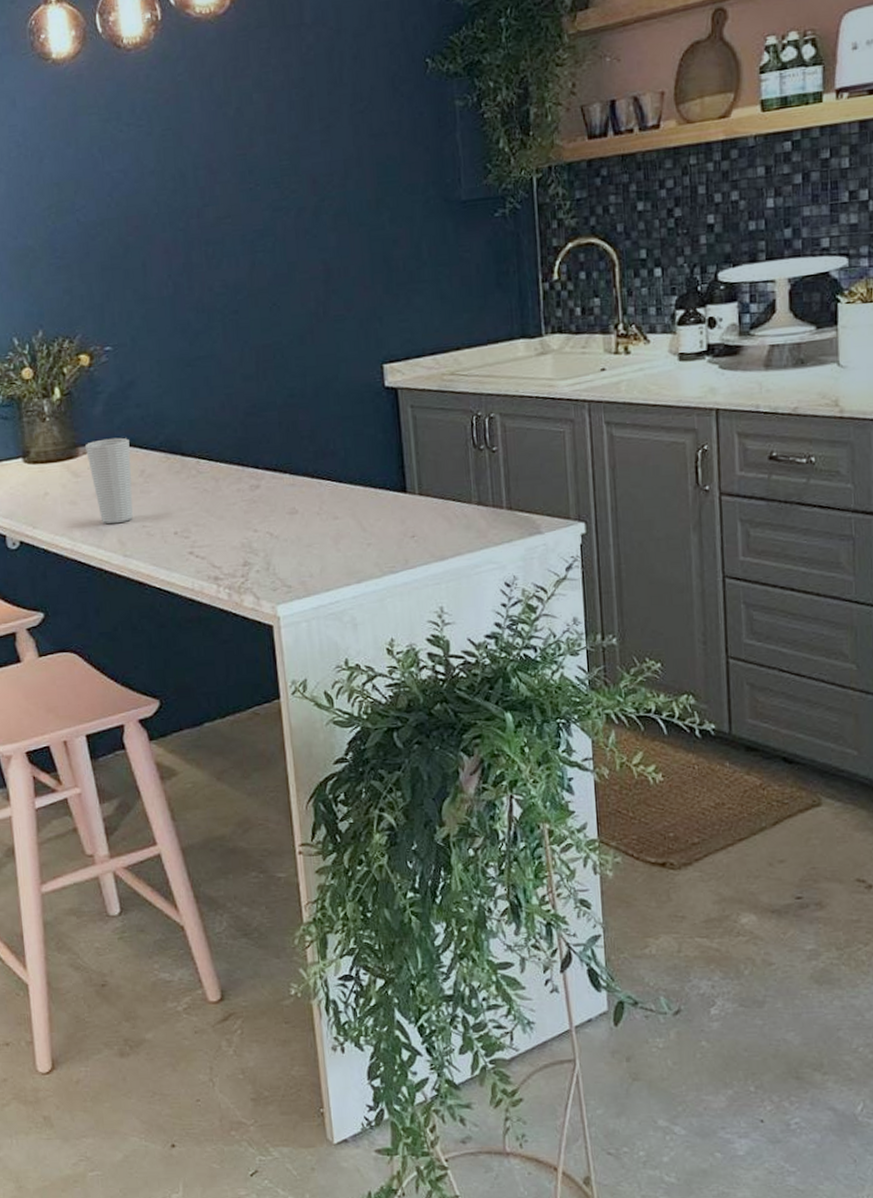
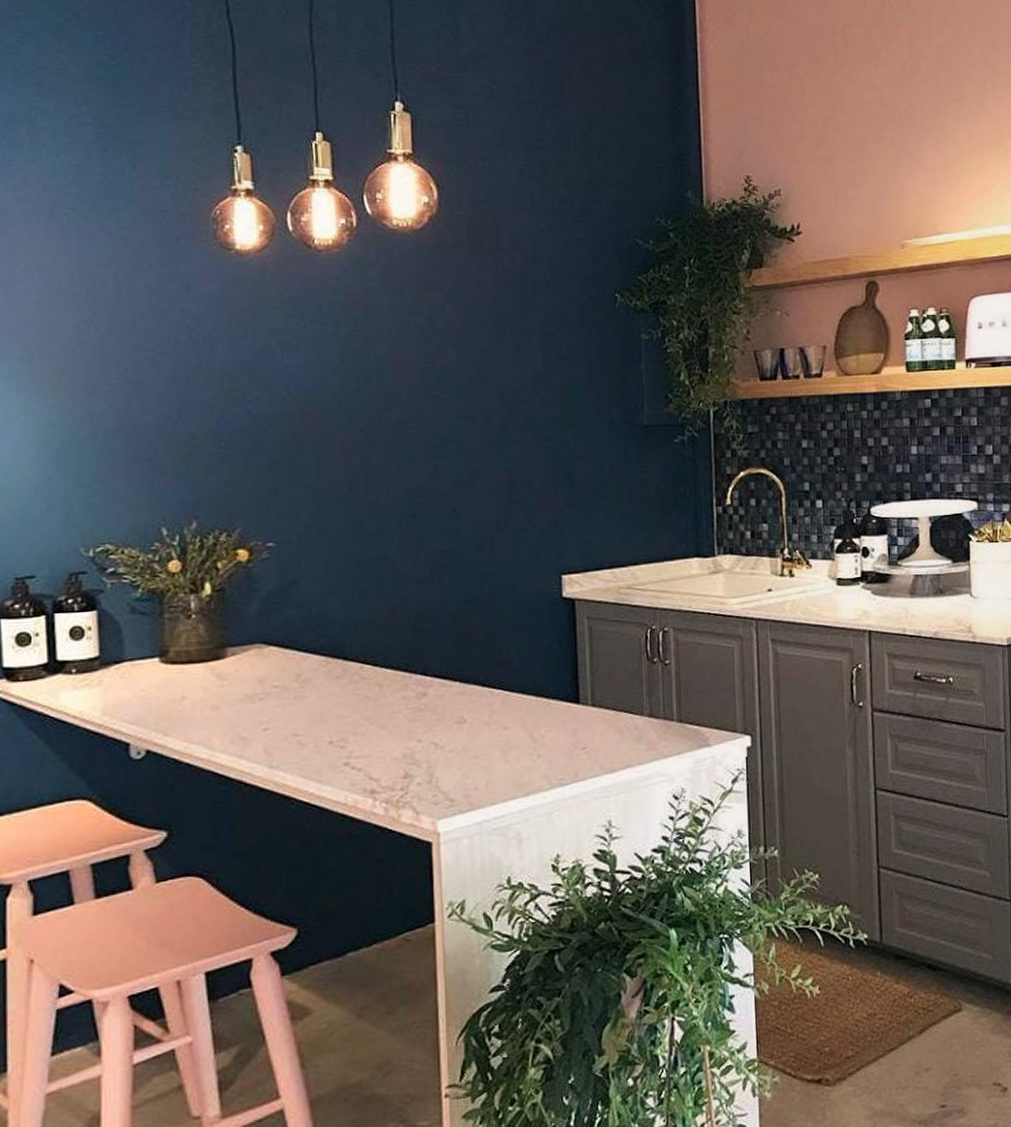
cup: present [85,437,133,524] -> none [235,638,286,732]

